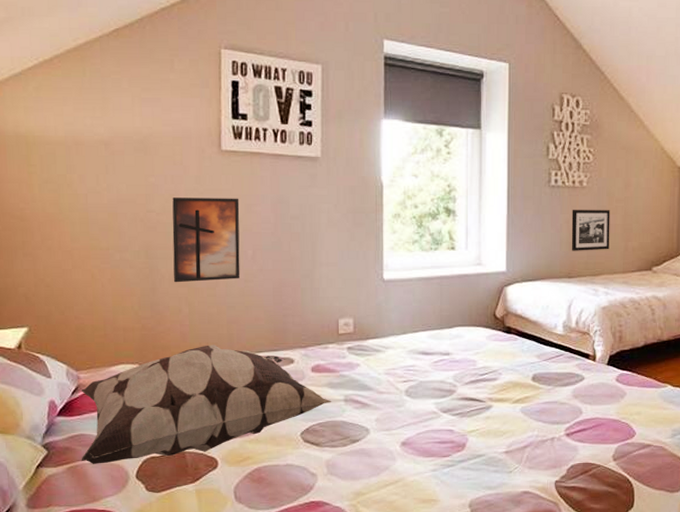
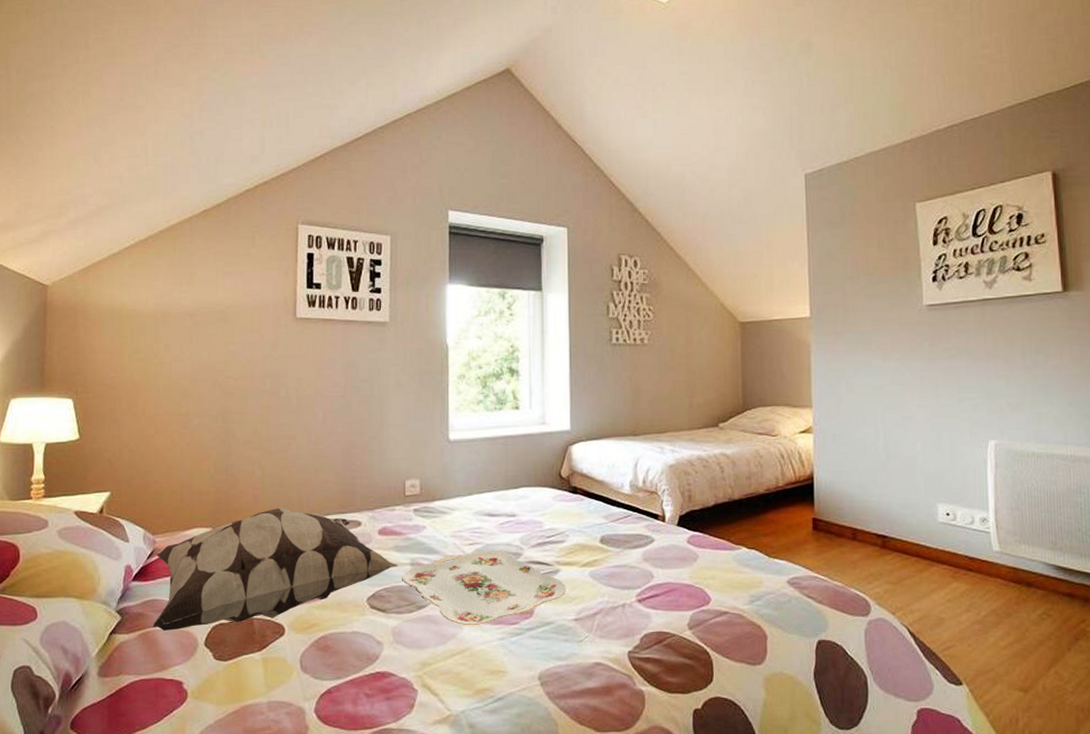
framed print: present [172,197,240,283] -> none [247,363,312,446]
serving tray: none [336,387,498,459] -> present [402,550,566,626]
picture frame: present [571,210,610,251] -> none [634,367,674,409]

